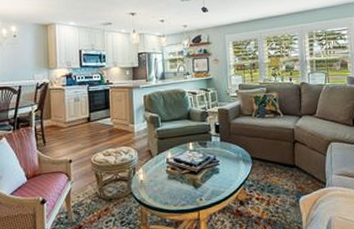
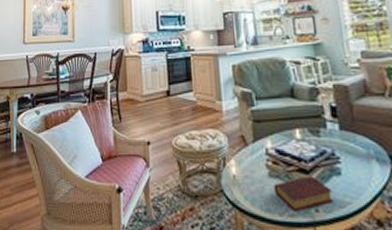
book: none [171,176,213,202] -> present [273,176,334,212]

